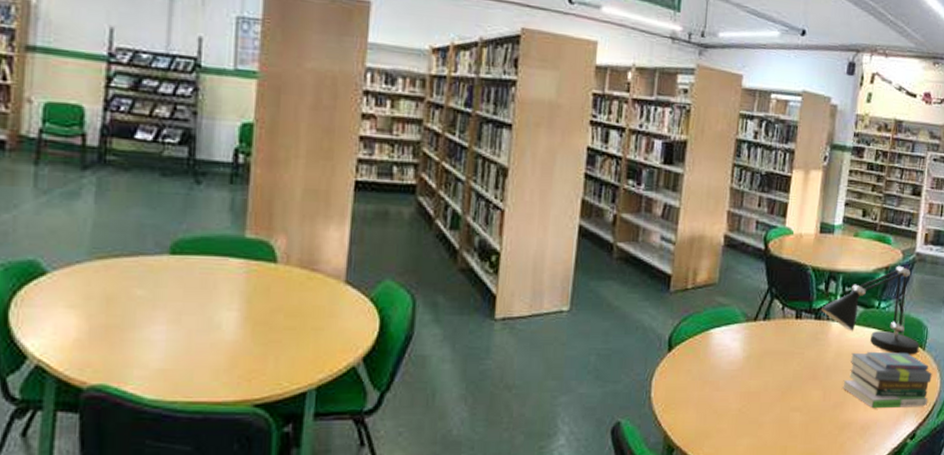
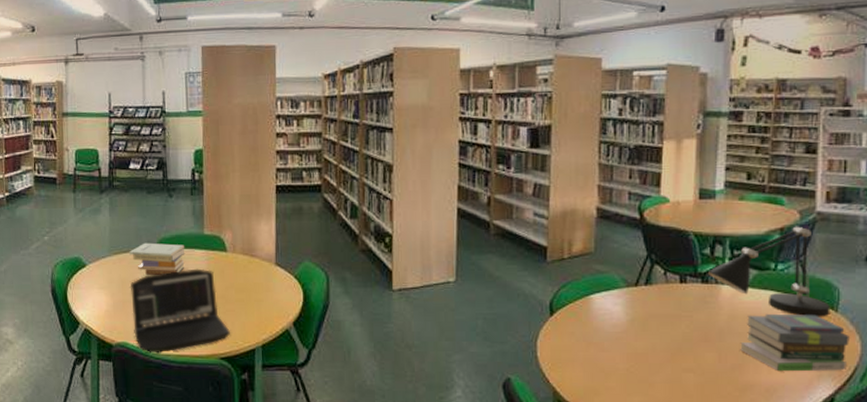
laptop: none [119,284,272,400] -> present [130,268,230,353]
books: none [123,244,214,291] -> present [129,242,185,275]

